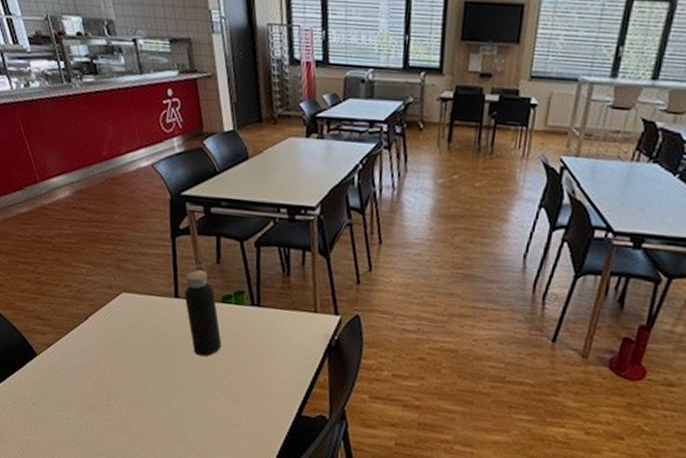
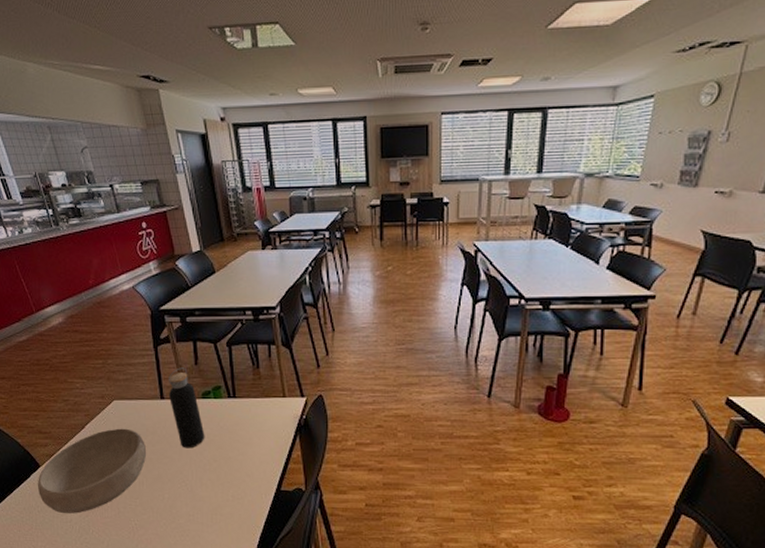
bowl: none [34,324,156,412] -> present [38,428,147,514]

